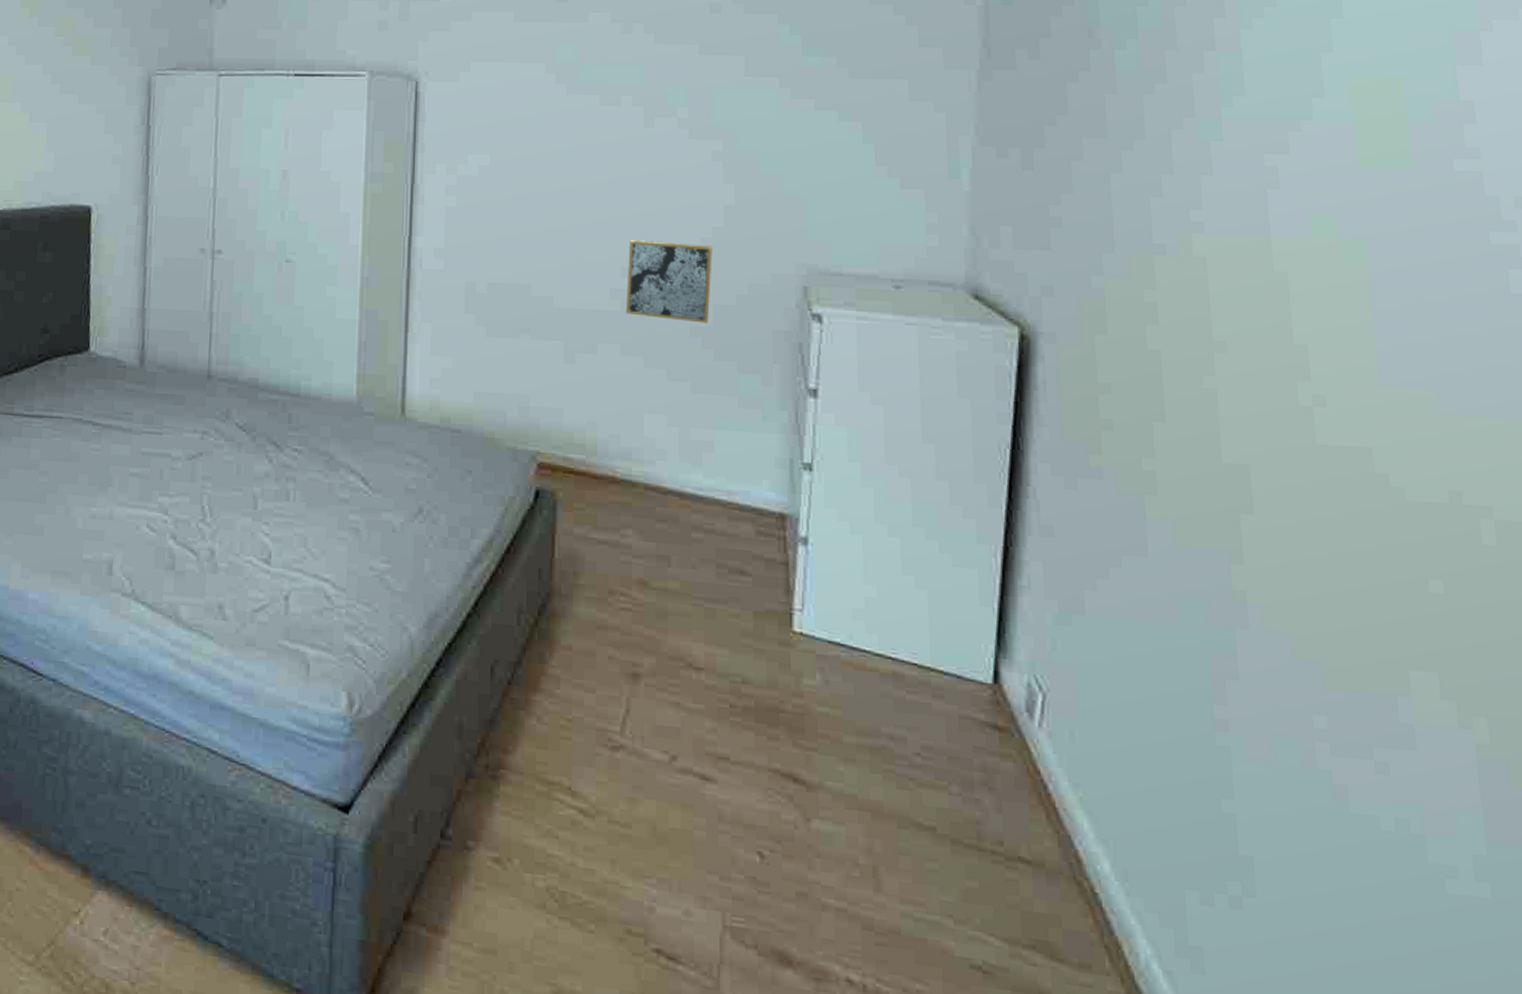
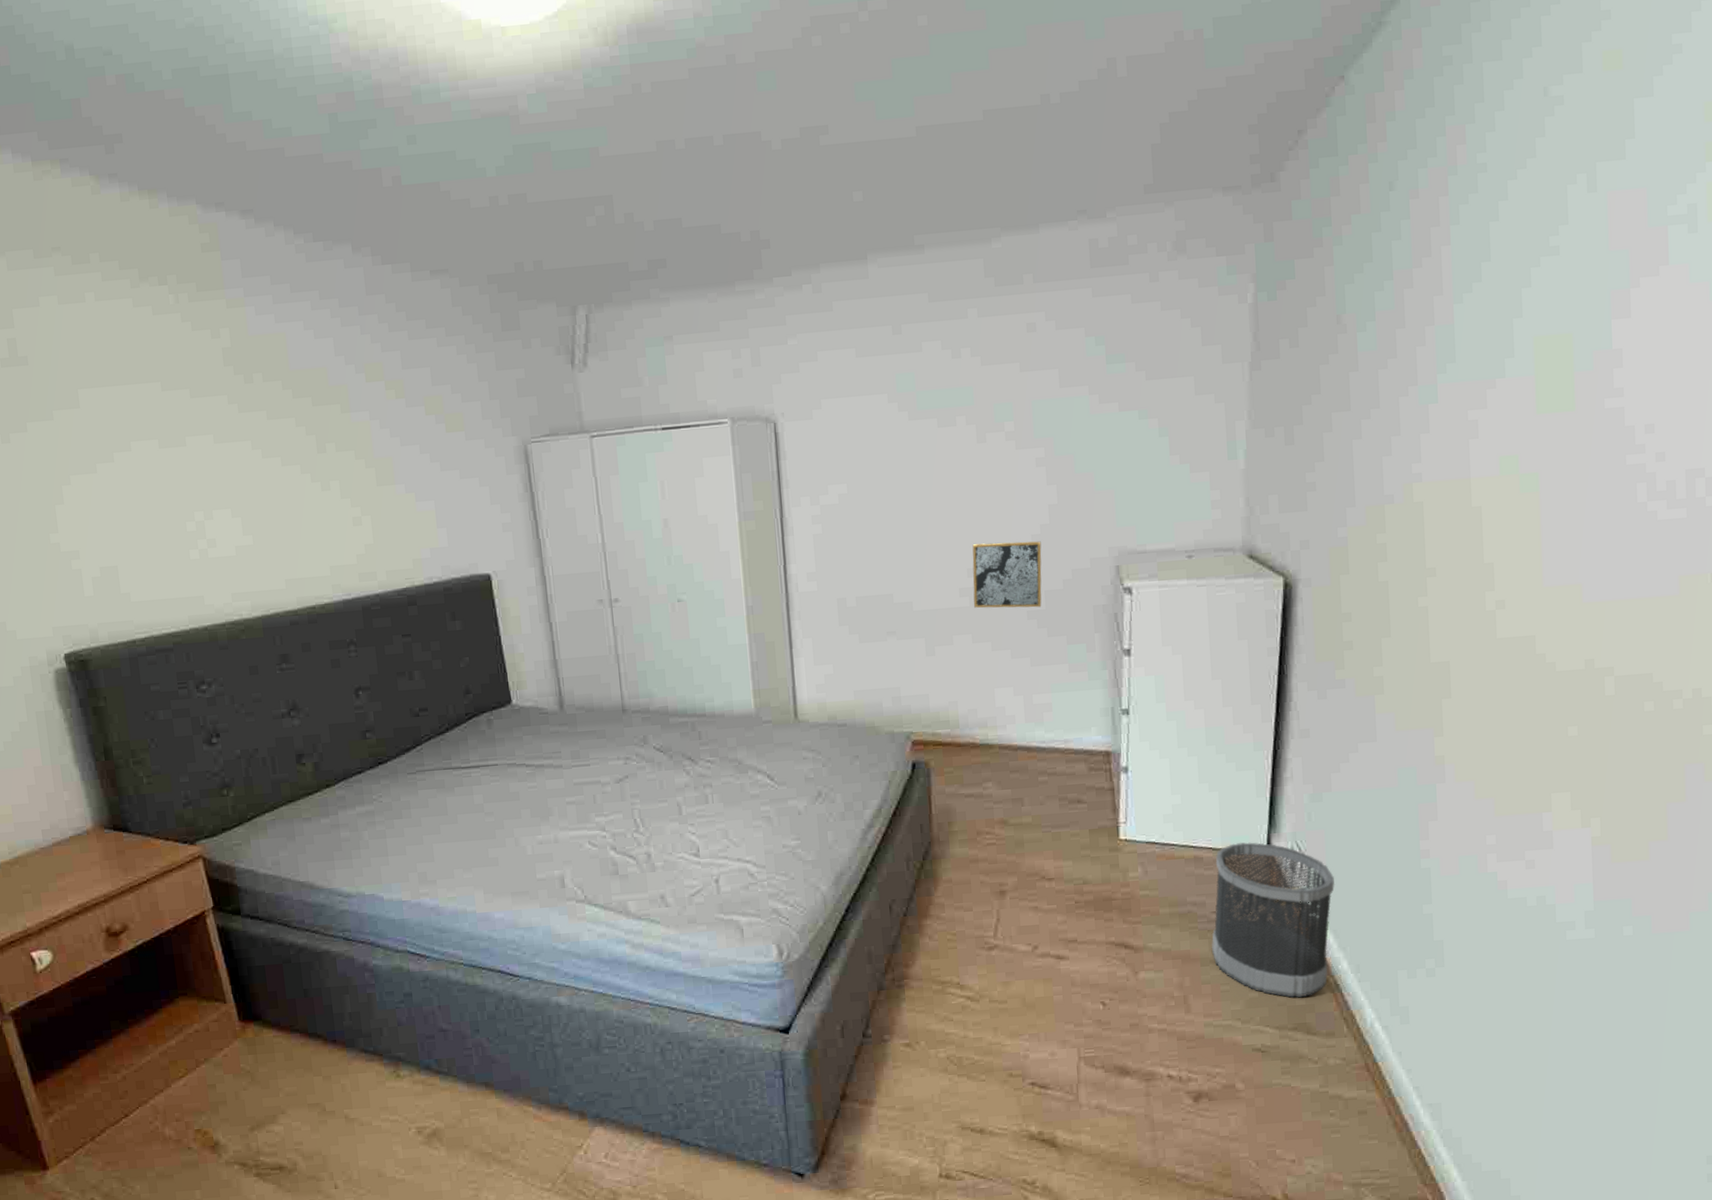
wastebasket: none [913,663,1090,903] -> present [1211,842,1335,998]

